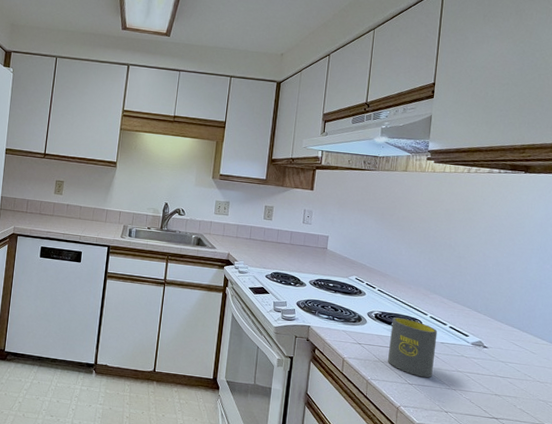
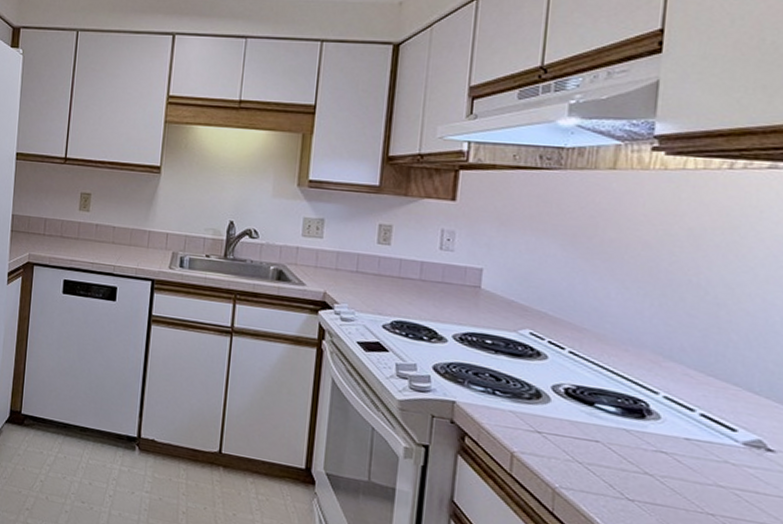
mug: present [388,317,438,378] -> none [589,395,679,493]

